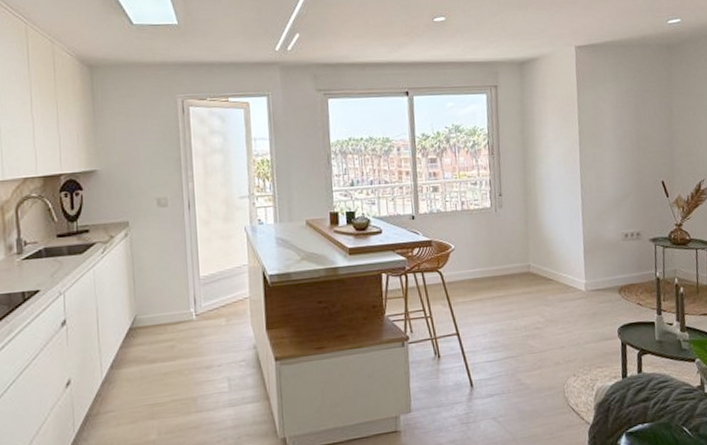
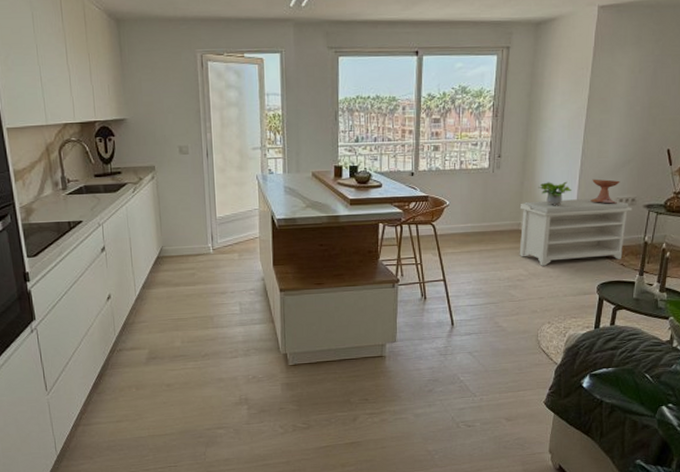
bench: none [527,235,639,311] -> present [519,198,633,266]
potted plant: none [543,218,577,245] -> present [538,181,572,206]
chalice: none [595,214,623,240] -> present [590,179,620,204]

